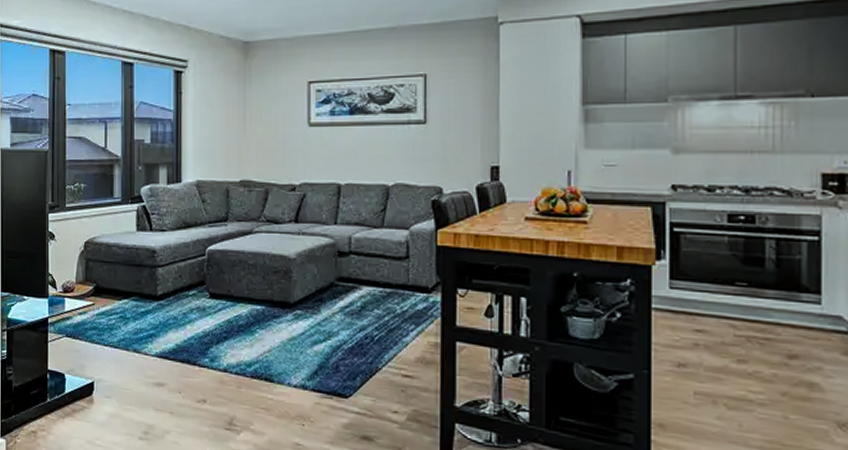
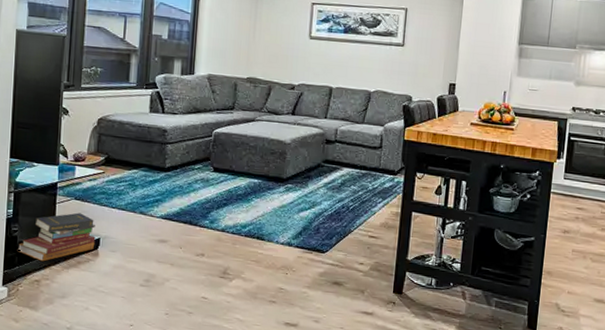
books: none [12,352,89,410] -> present [17,212,96,262]

